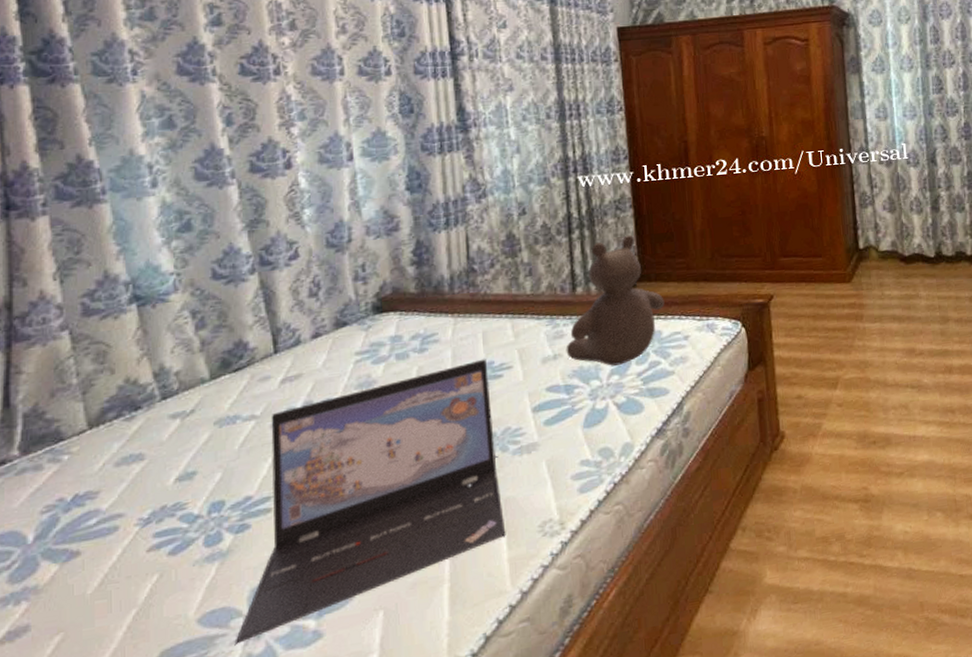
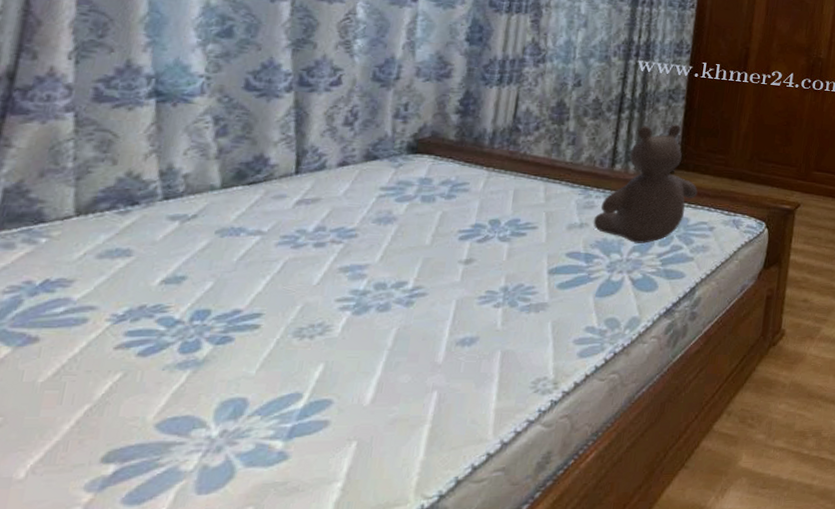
laptop: present [236,359,506,644] -> none [193,215,513,454]

